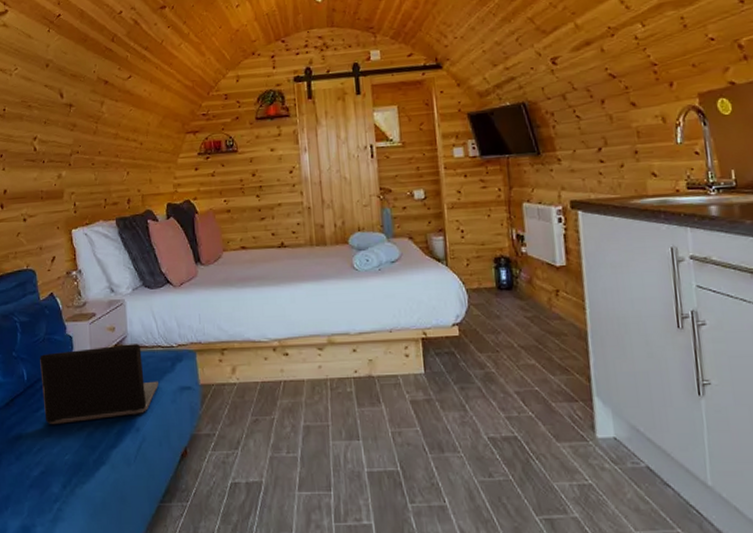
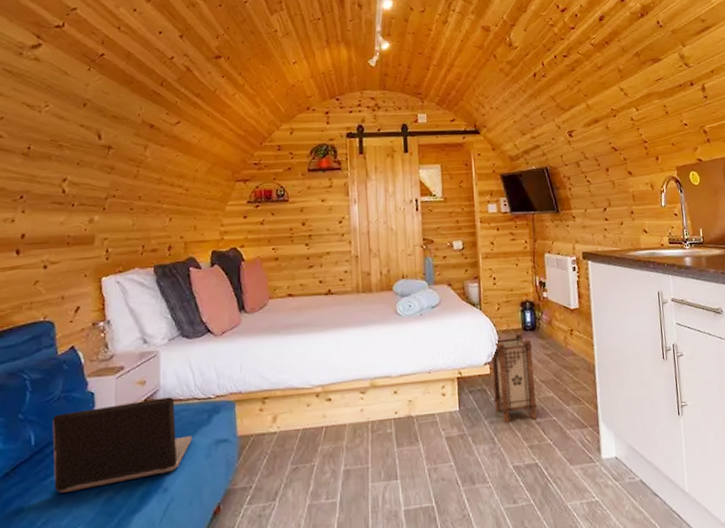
lantern: none [460,291,516,391] -> present [491,332,538,424]

